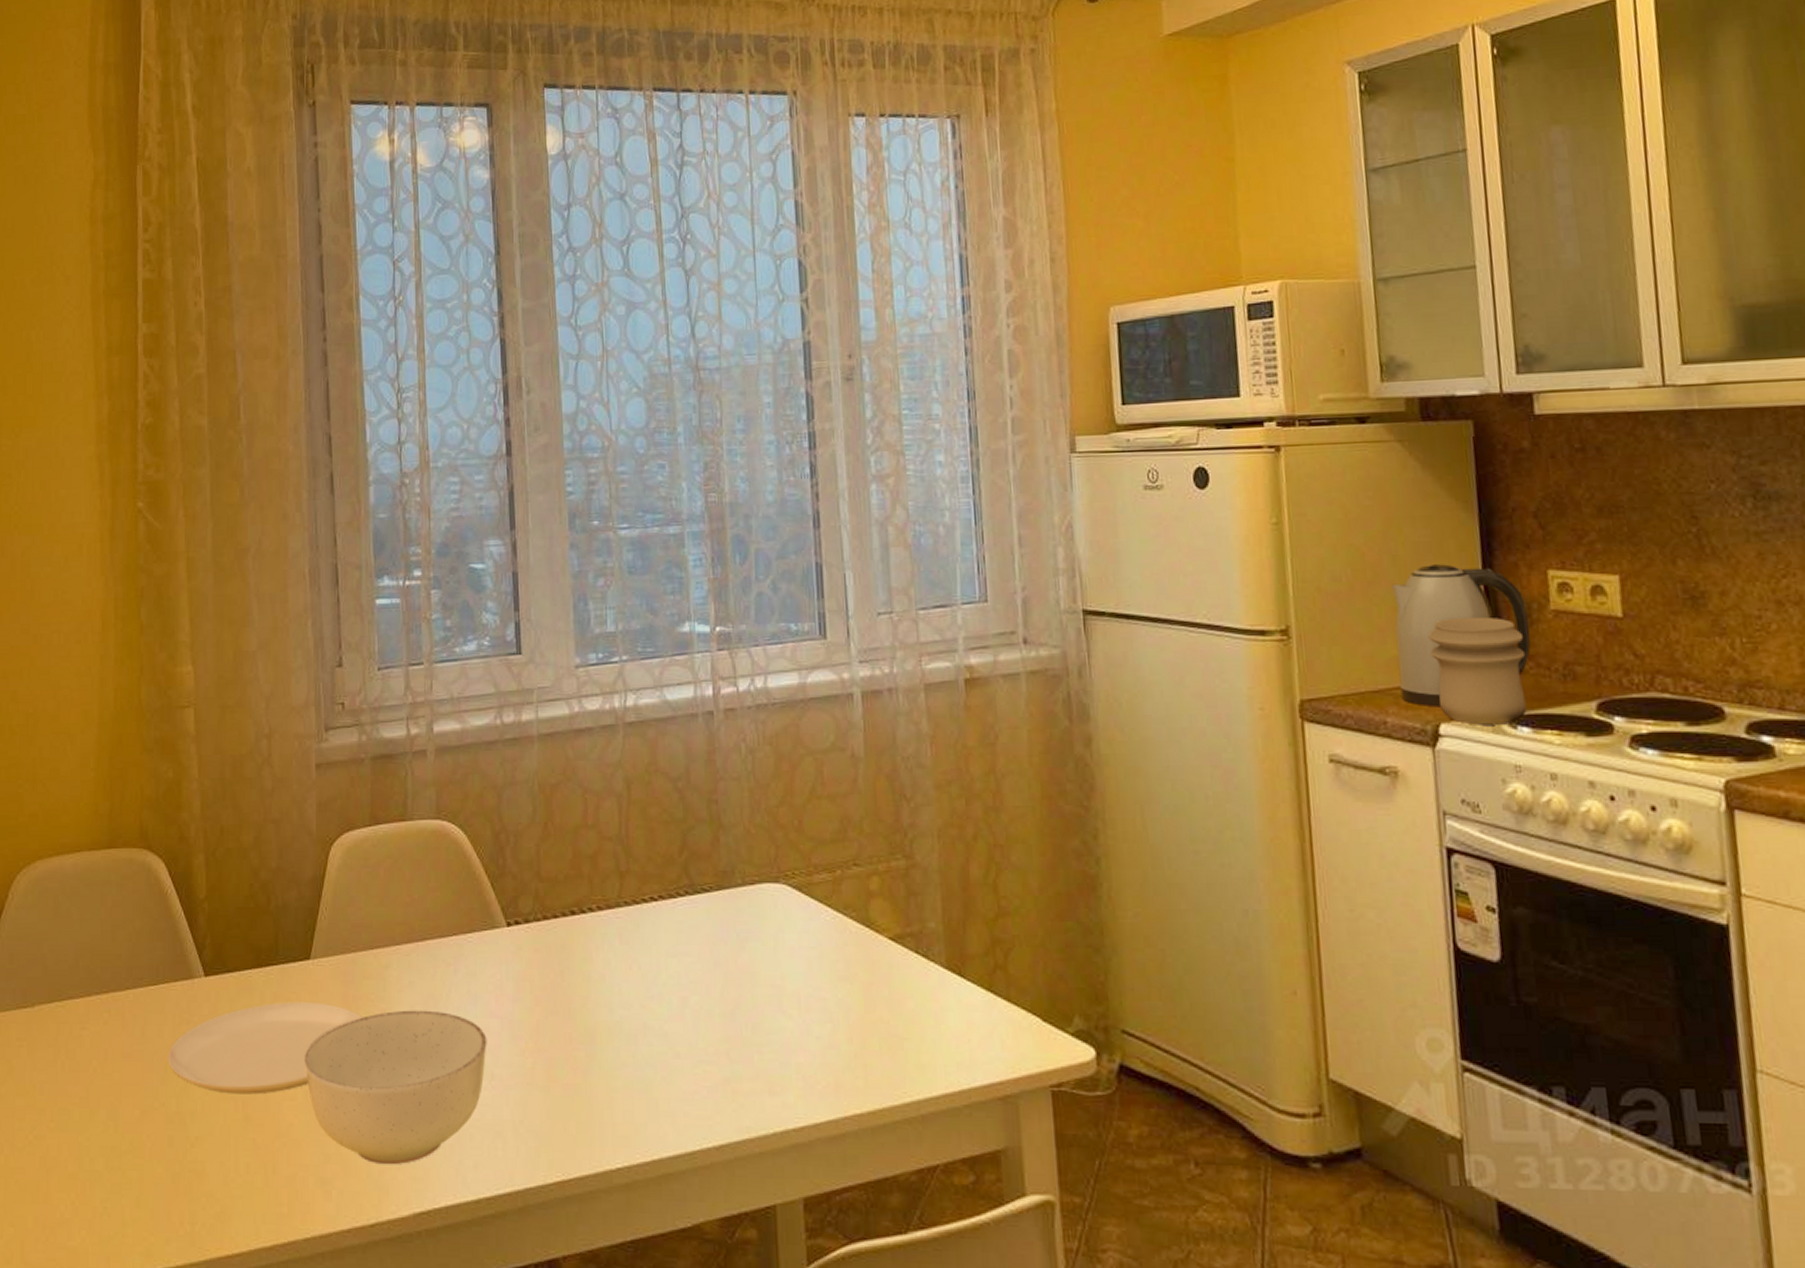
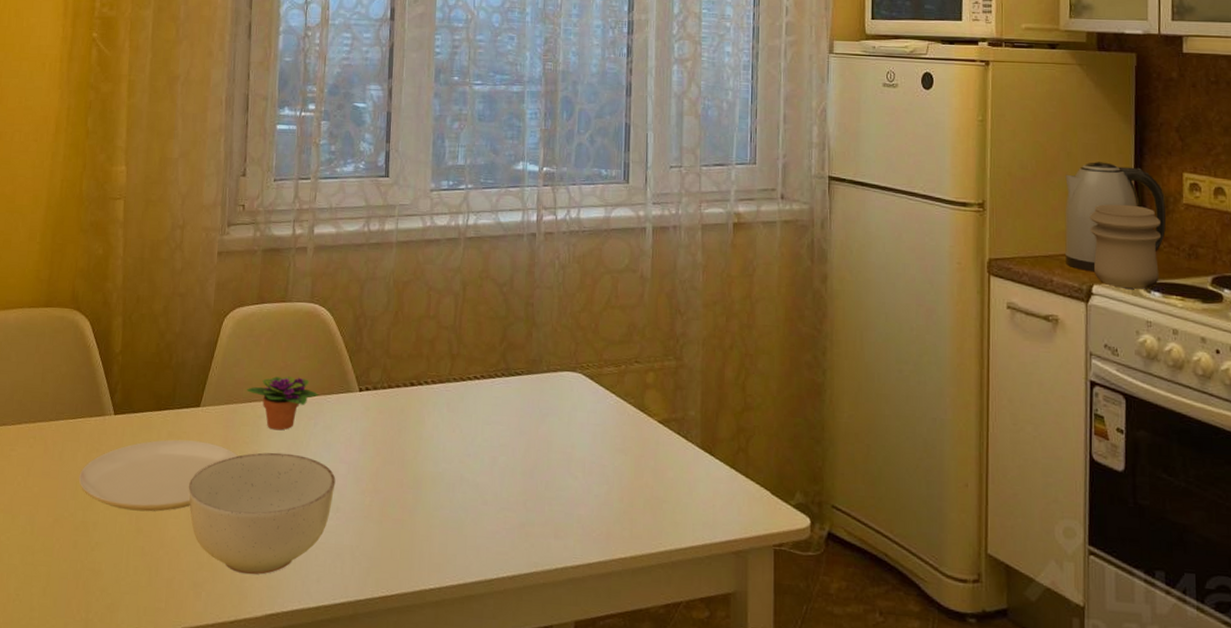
potted flower: none [366,914,457,982] -> present [247,376,319,431]

